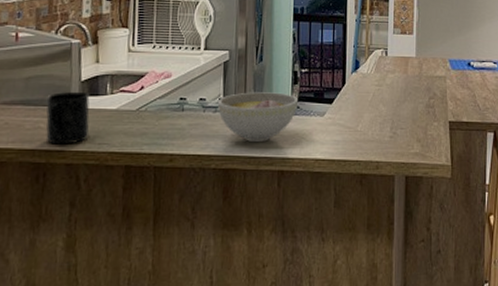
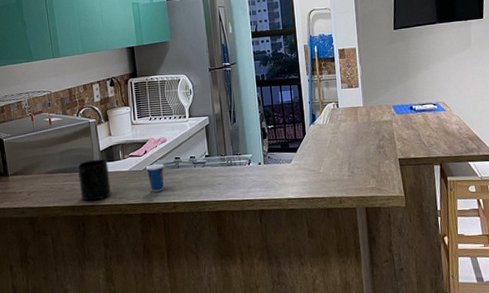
cup: none [140,92,165,139] -> present [146,155,165,192]
bowl: present [217,92,297,143] -> none [204,146,268,189]

